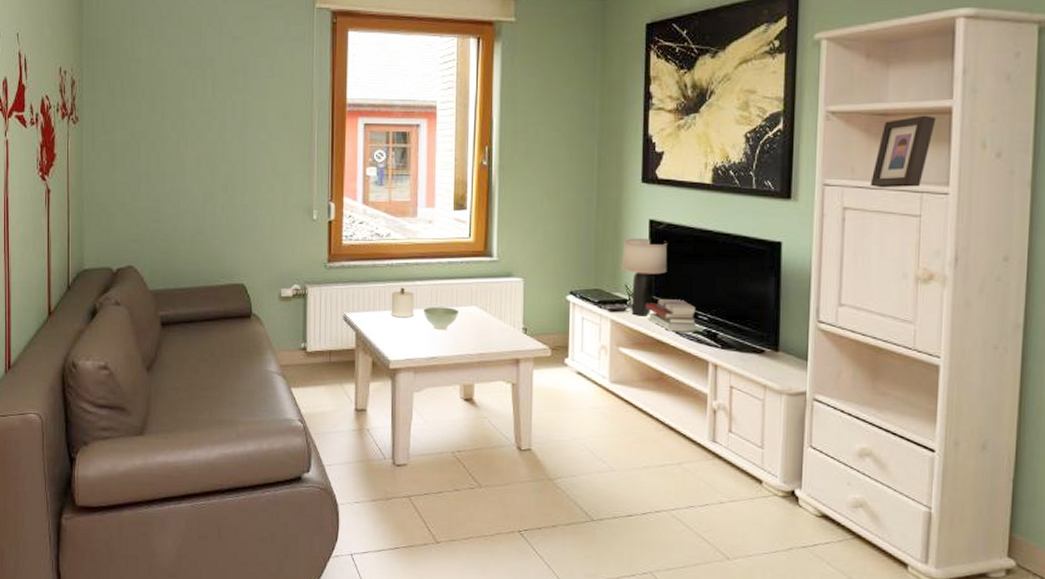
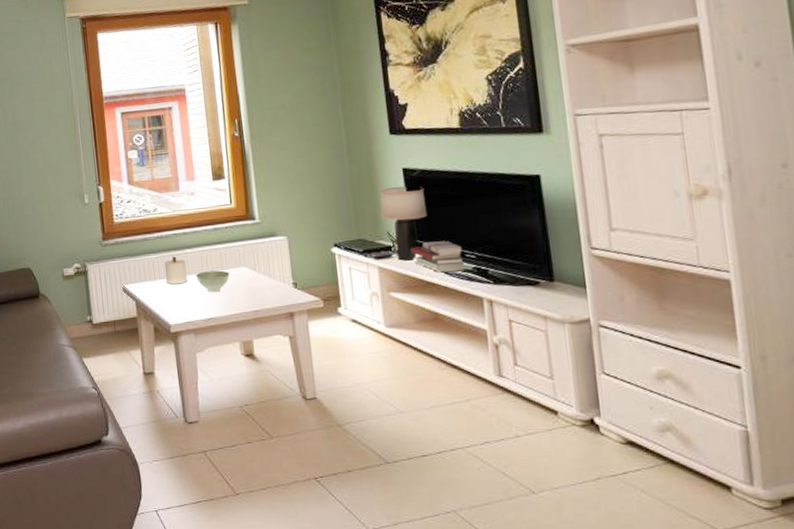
picture frame: present [870,115,936,188] -> none [623,35,683,112]

